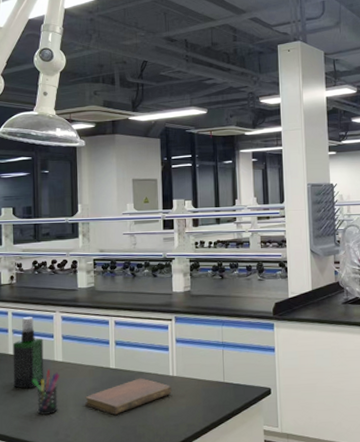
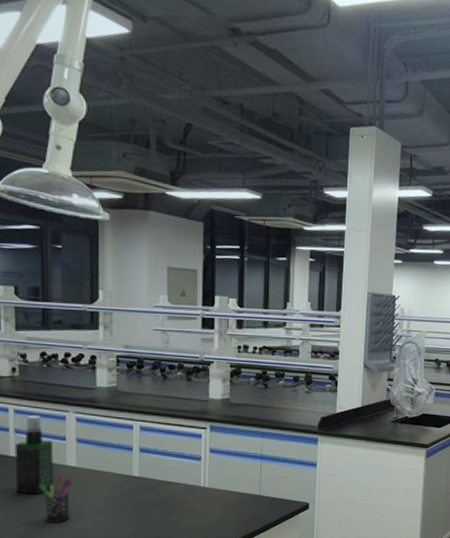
notebook: present [85,378,172,415] -> none [102,487,202,525]

